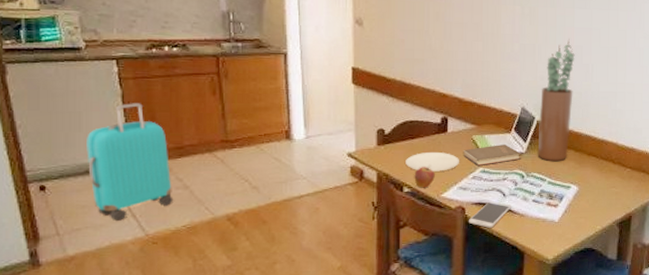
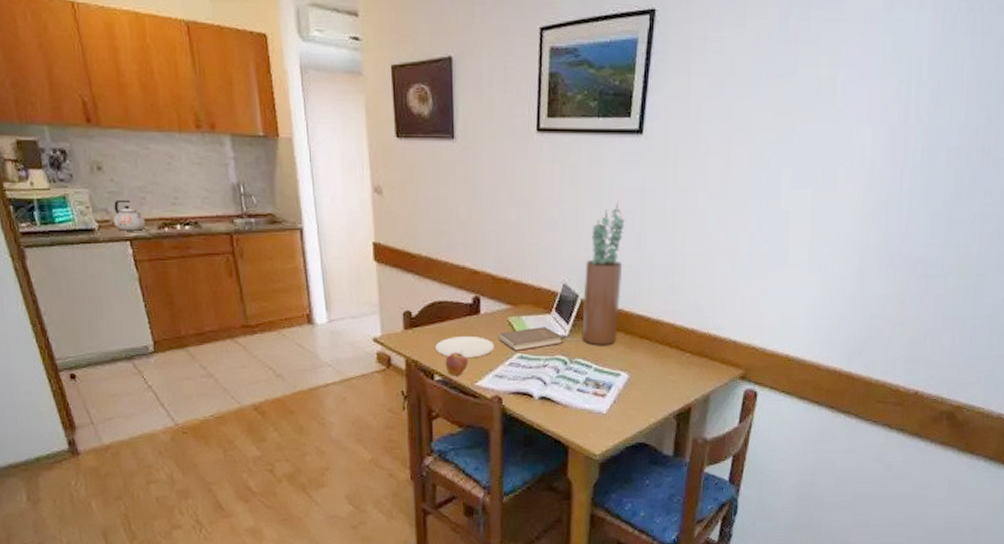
suitcase: present [86,103,174,221] -> none [109,287,199,410]
kettle: none [102,21,134,51] -> present [113,199,146,231]
smartphone: present [468,200,511,228] -> none [505,389,553,420]

